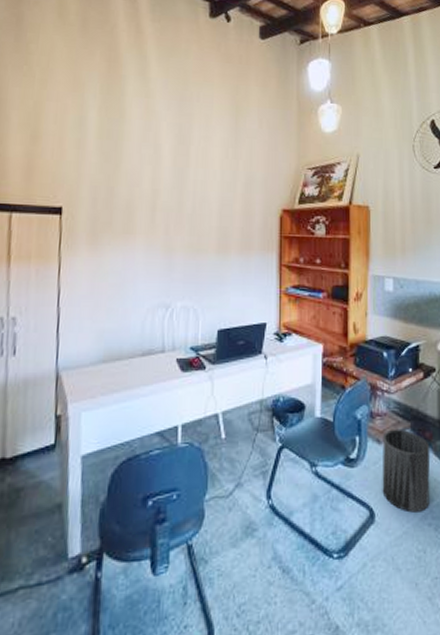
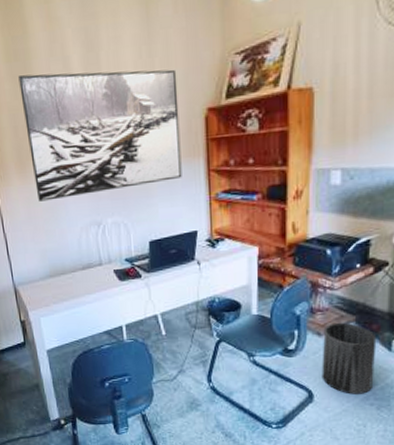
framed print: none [104,153,258,277] -> present [18,69,182,202]

